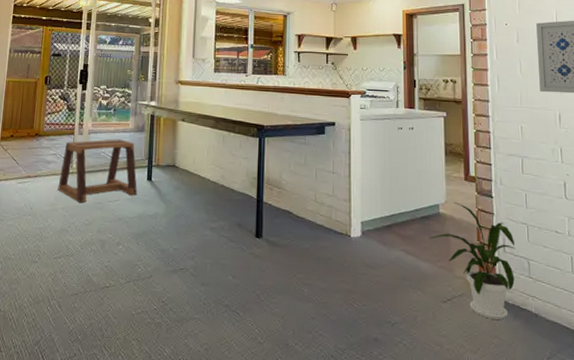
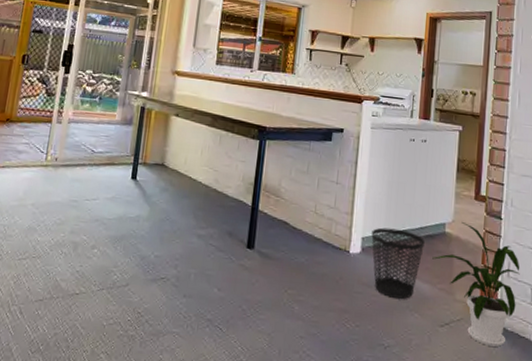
stool: present [58,139,137,203] -> none [28,130,120,200]
wastebasket: none [370,211,421,278] -> present [371,227,425,299]

